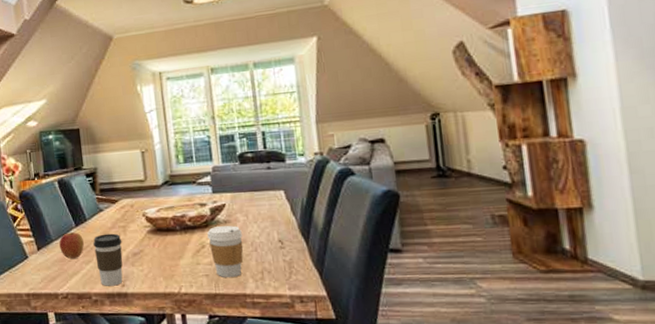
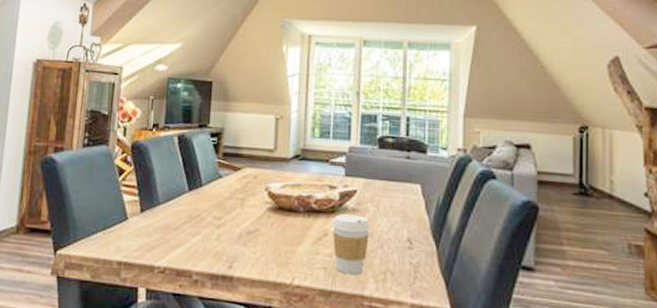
apple: present [59,232,84,259] -> none [166,197,195,228]
coffee cup: present [93,233,123,286] -> none [204,204,238,266]

